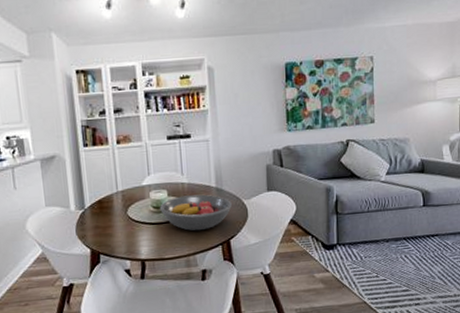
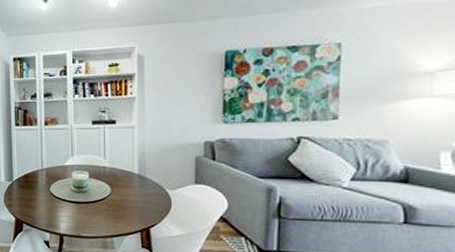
fruit bowl: present [160,194,232,231] -> none [81,179,154,215]

